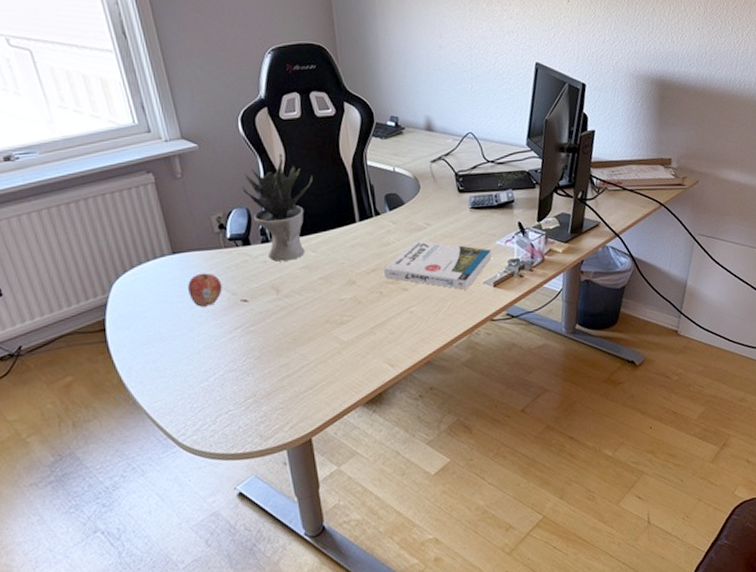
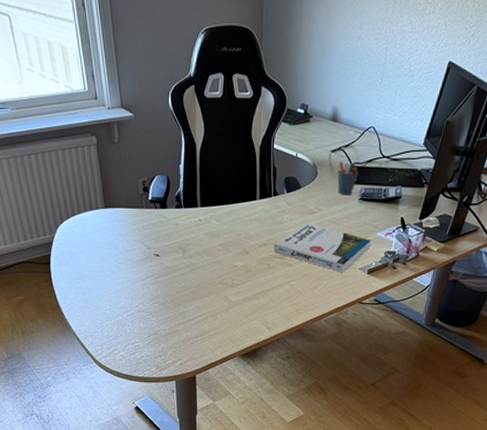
fruit: present [188,273,222,307] -> none [114,227,141,256]
potted plant: present [242,154,313,262] -> none [166,130,225,226]
pen holder: none [441,171,464,206] -> present [337,161,358,195]

